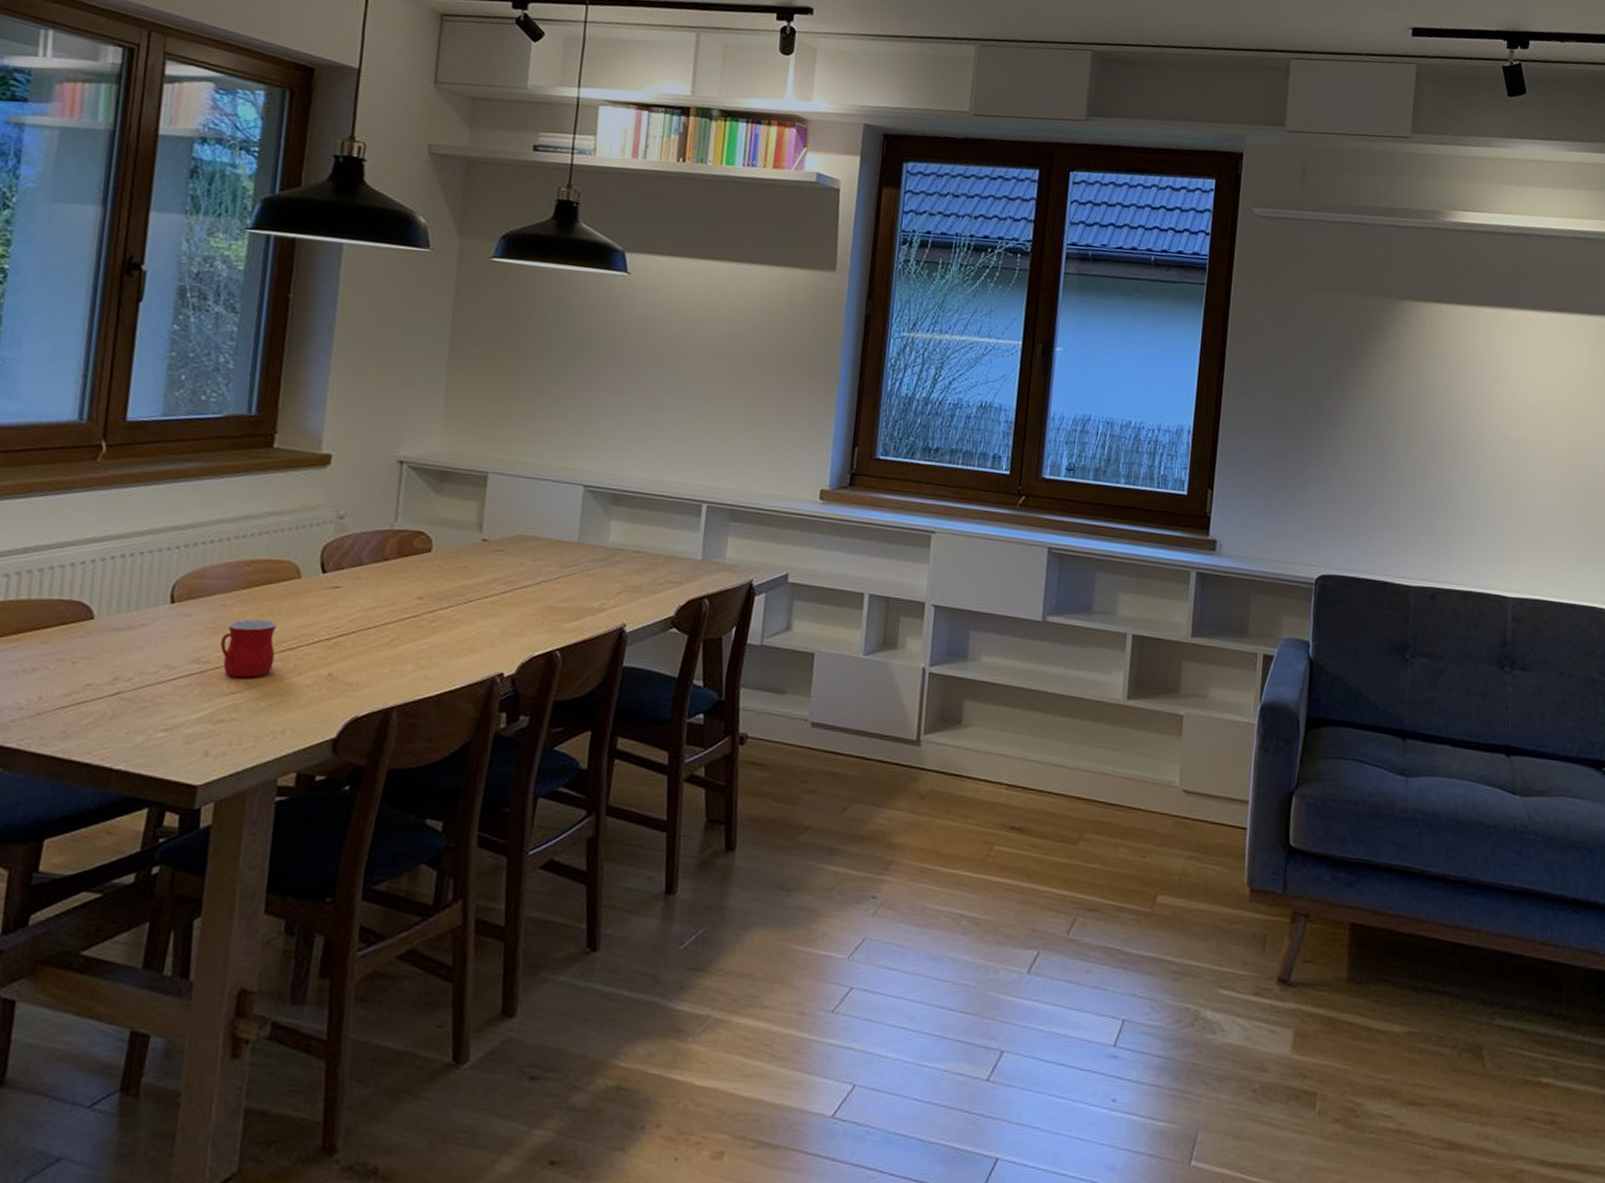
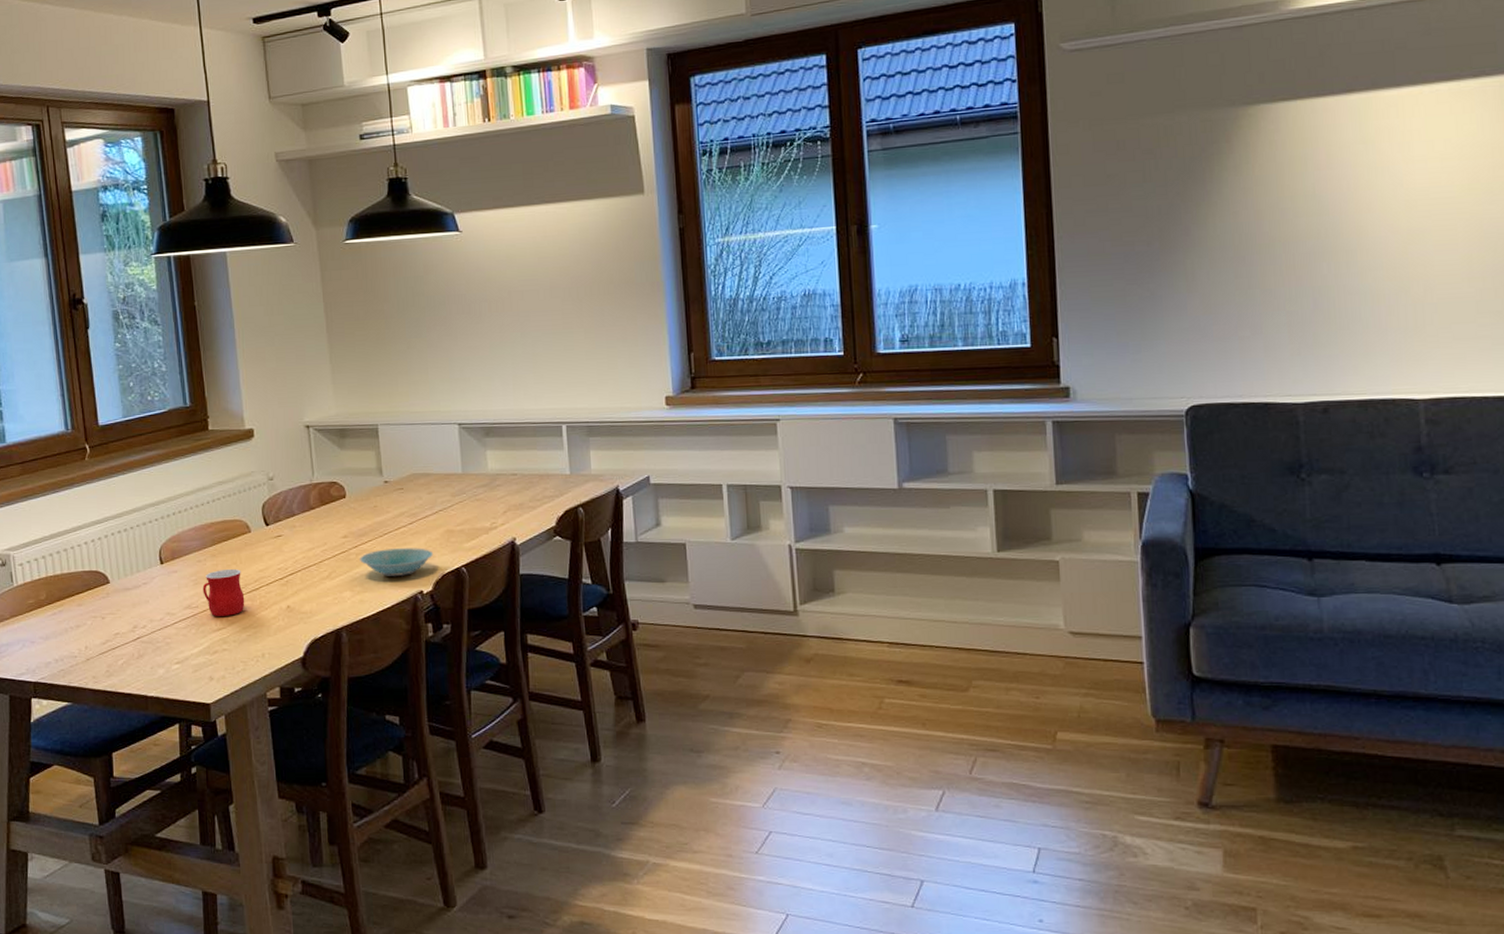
bowl: none [433,618,526,653] -> present [360,548,434,576]

